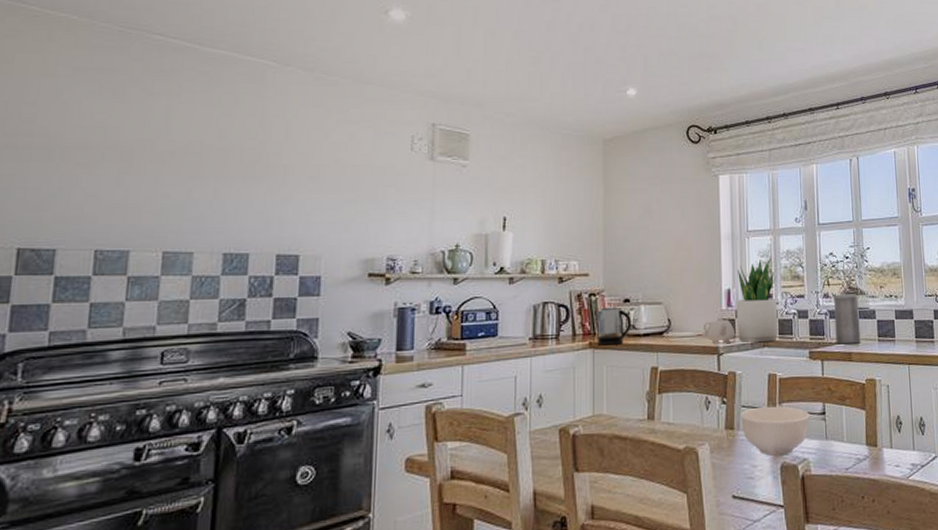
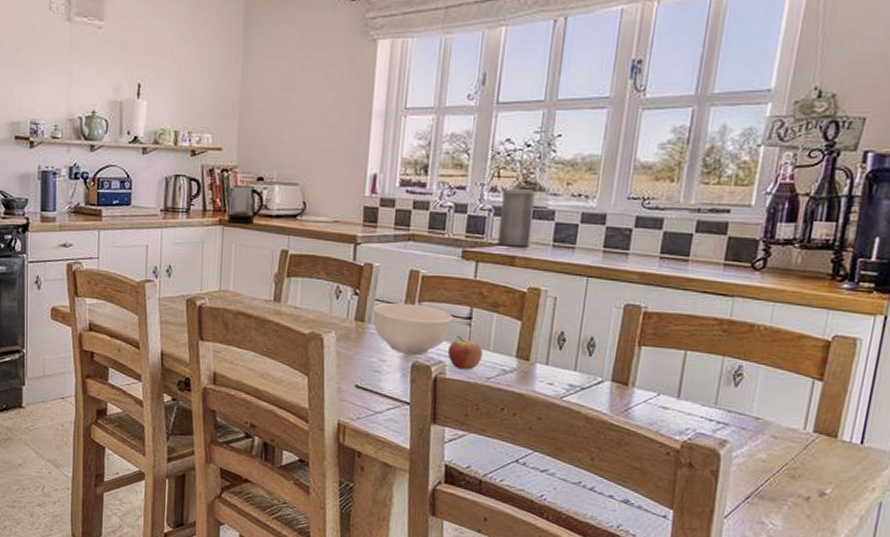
teapot: present [702,317,736,345] -> none [340,204,378,234]
planter: present [736,259,778,343] -> none [380,142,434,236]
fruit: none [809,432,839,464] -> present [447,336,483,370]

